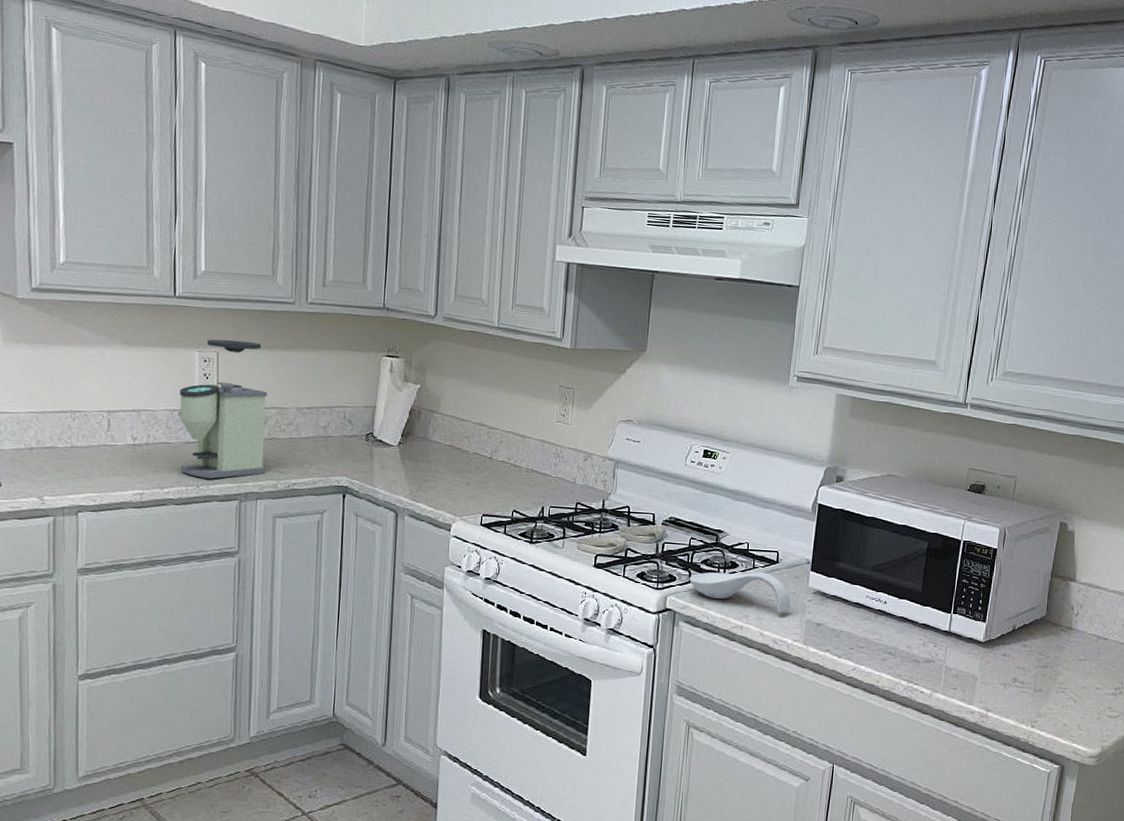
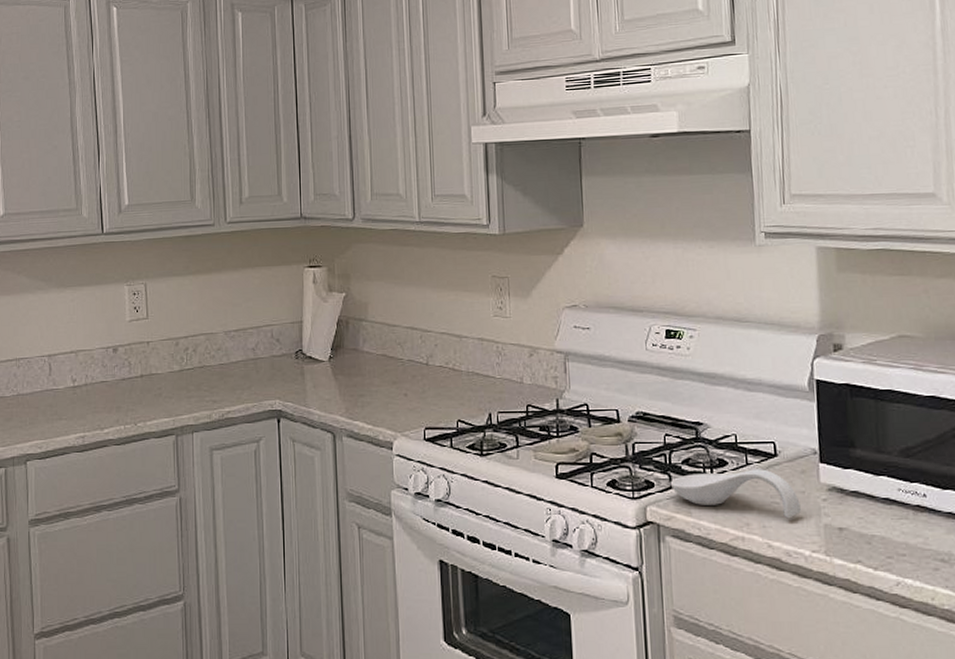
coffee grinder: present [179,339,268,479] -> none [112,269,199,415]

